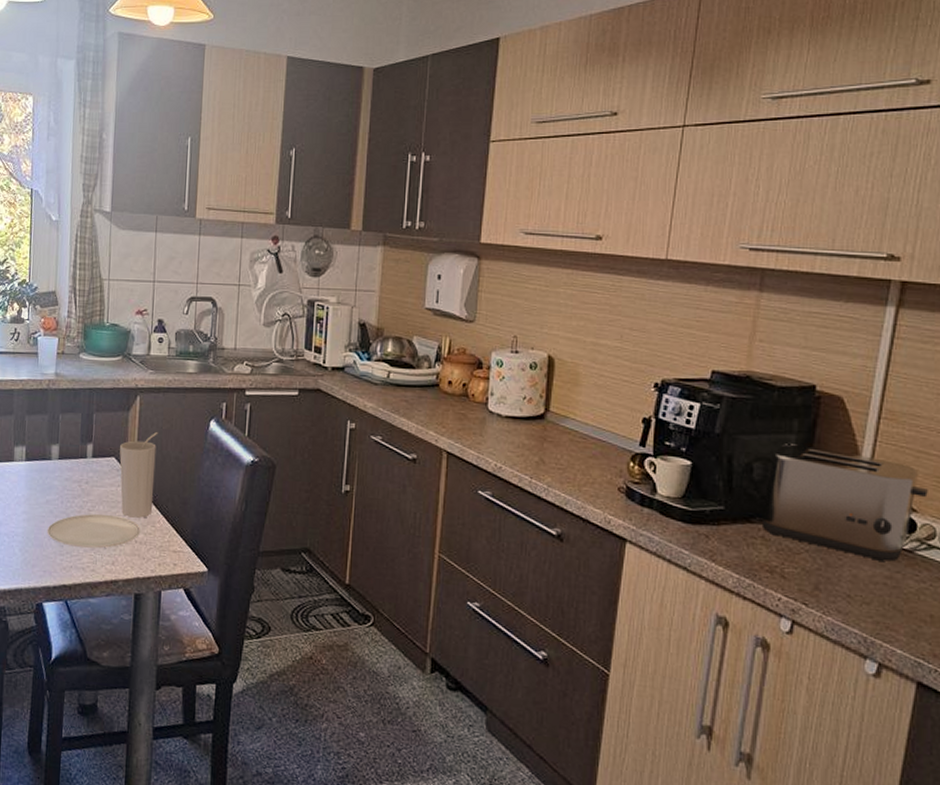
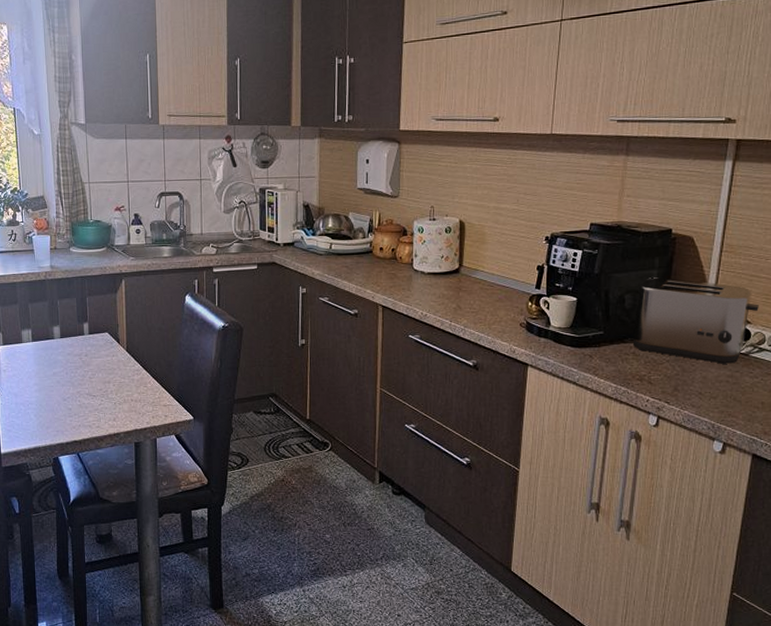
plate: present [47,513,141,549] -> none [56,380,136,410]
cup: present [119,431,158,519] -> none [112,308,144,382]

